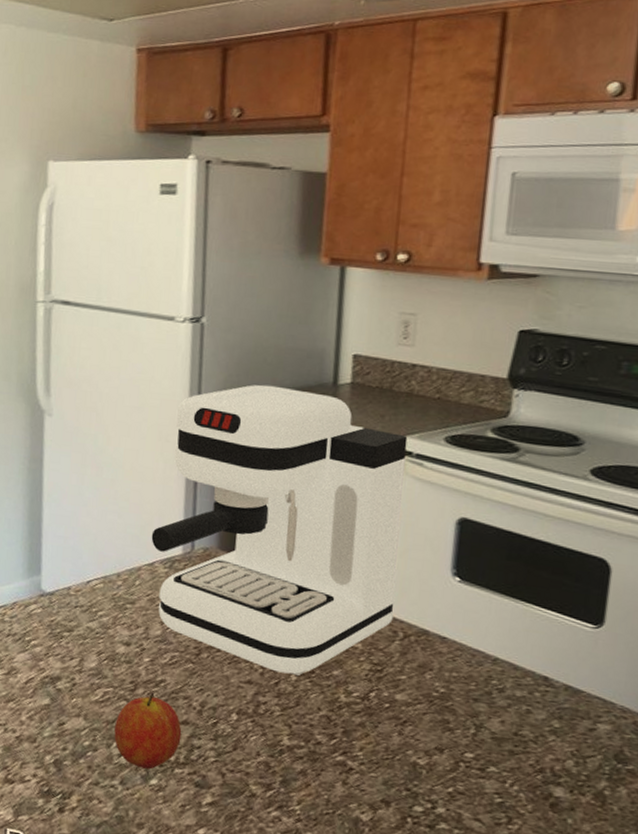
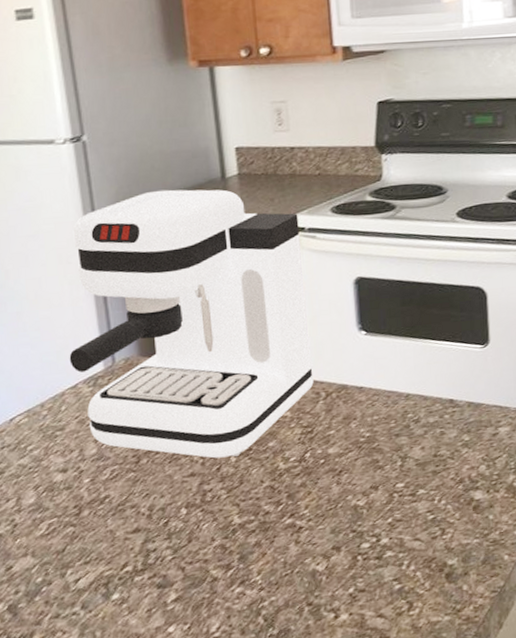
fruit: present [114,692,182,770] -> none [65,510,136,587]

